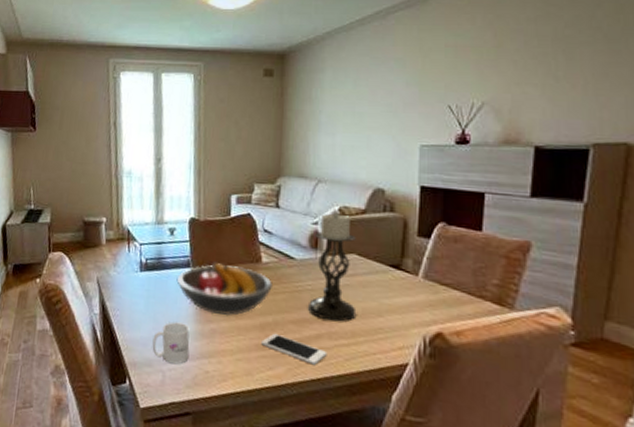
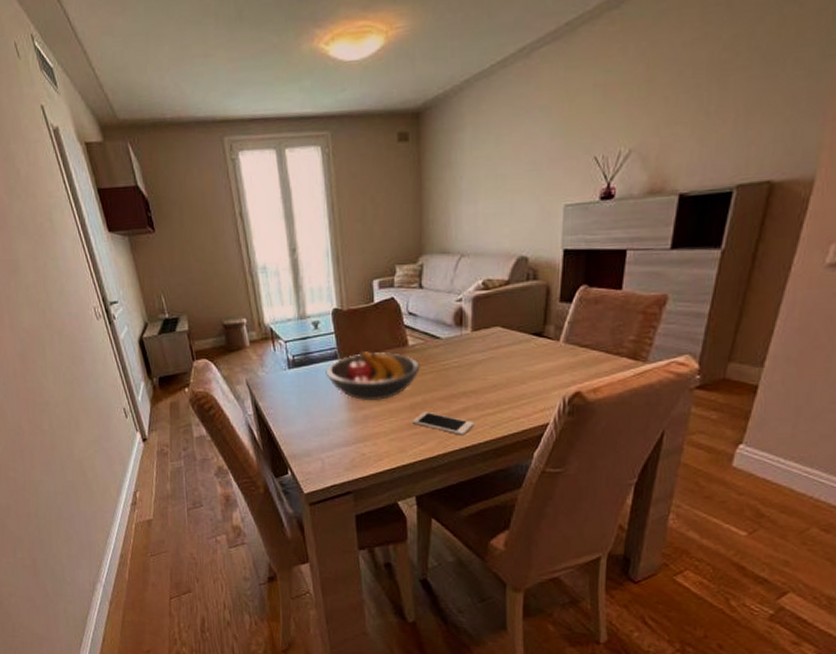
mug: present [152,322,190,365] -> none [309,413,345,451]
candle holder: present [308,212,357,322] -> none [456,286,501,394]

